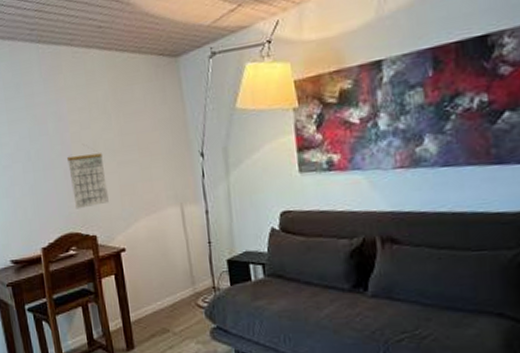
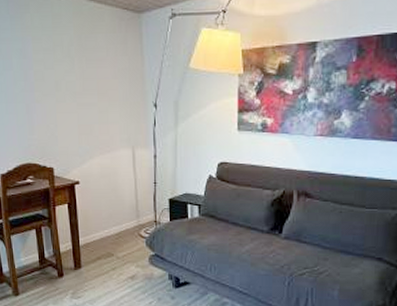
calendar: present [67,153,109,209] -> none [30,92,67,142]

